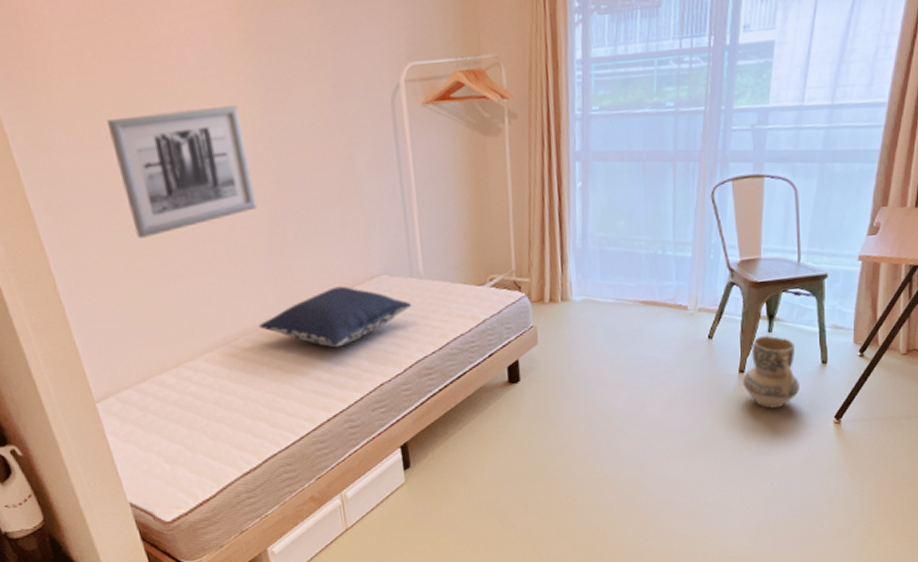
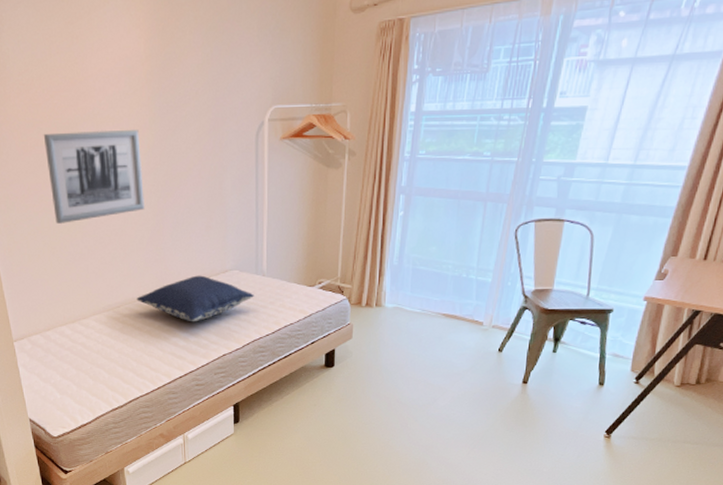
ceramic jug: present [743,335,800,409] -> none [525,355,576,417]

